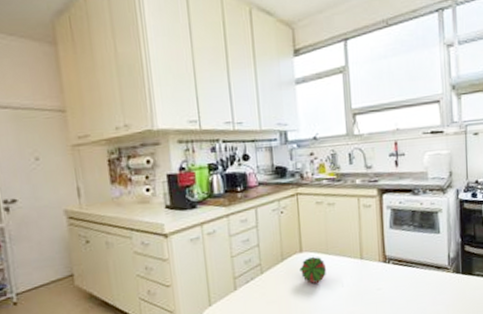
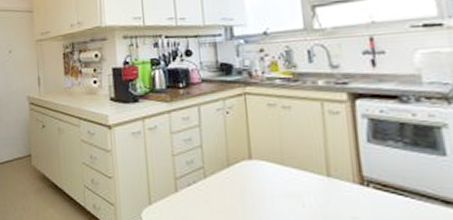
fruit: present [299,256,326,284] -> none [249,165,282,198]

